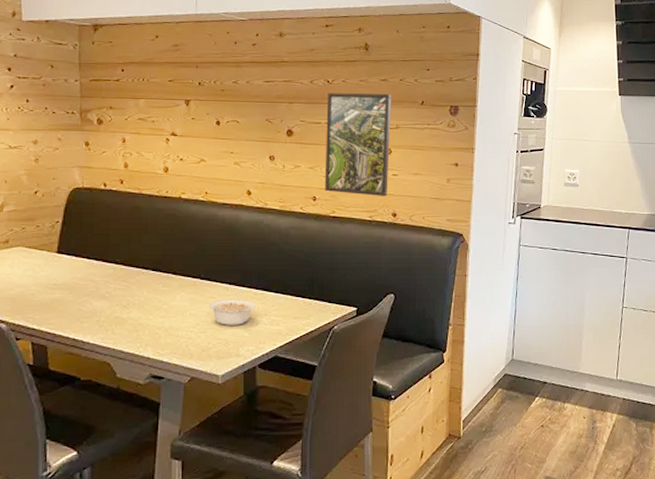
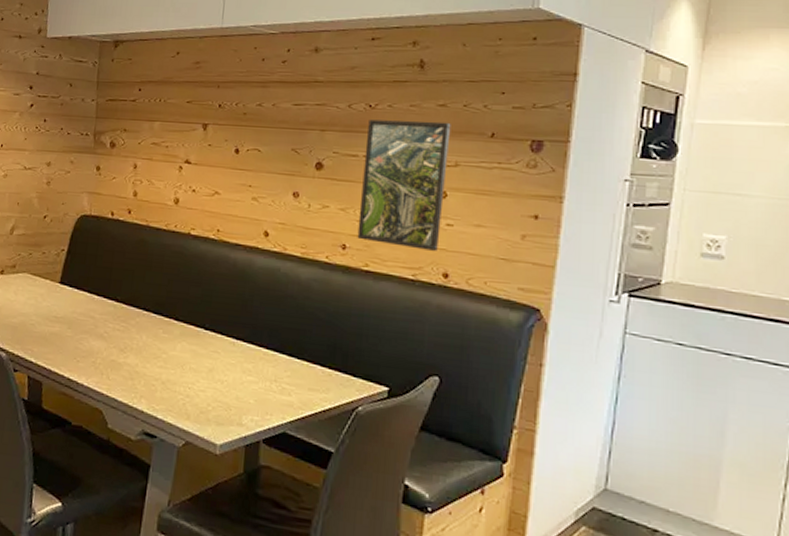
legume: present [208,299,255,325] -> none [211,355,265,389]

